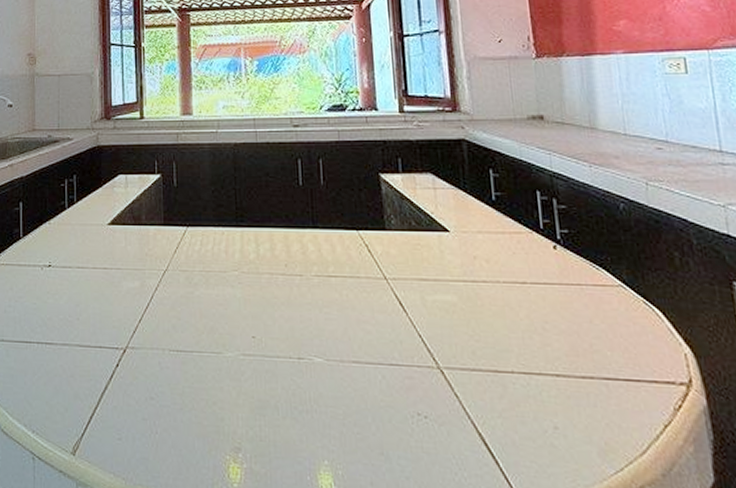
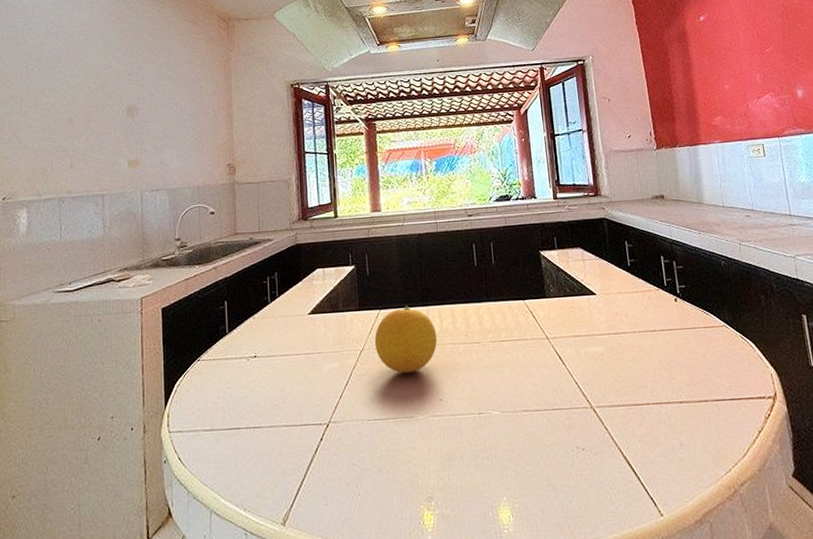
fruit: none [179,225,252,302] -> present [374,306,438,373]

